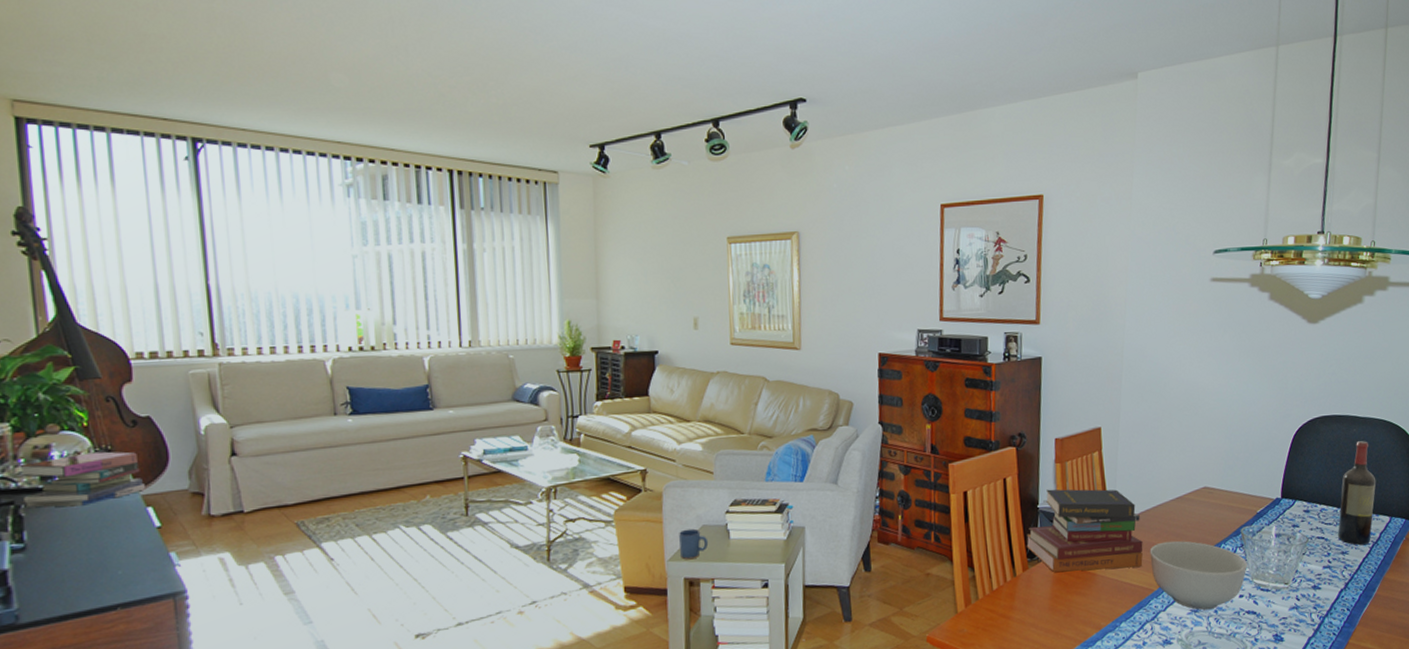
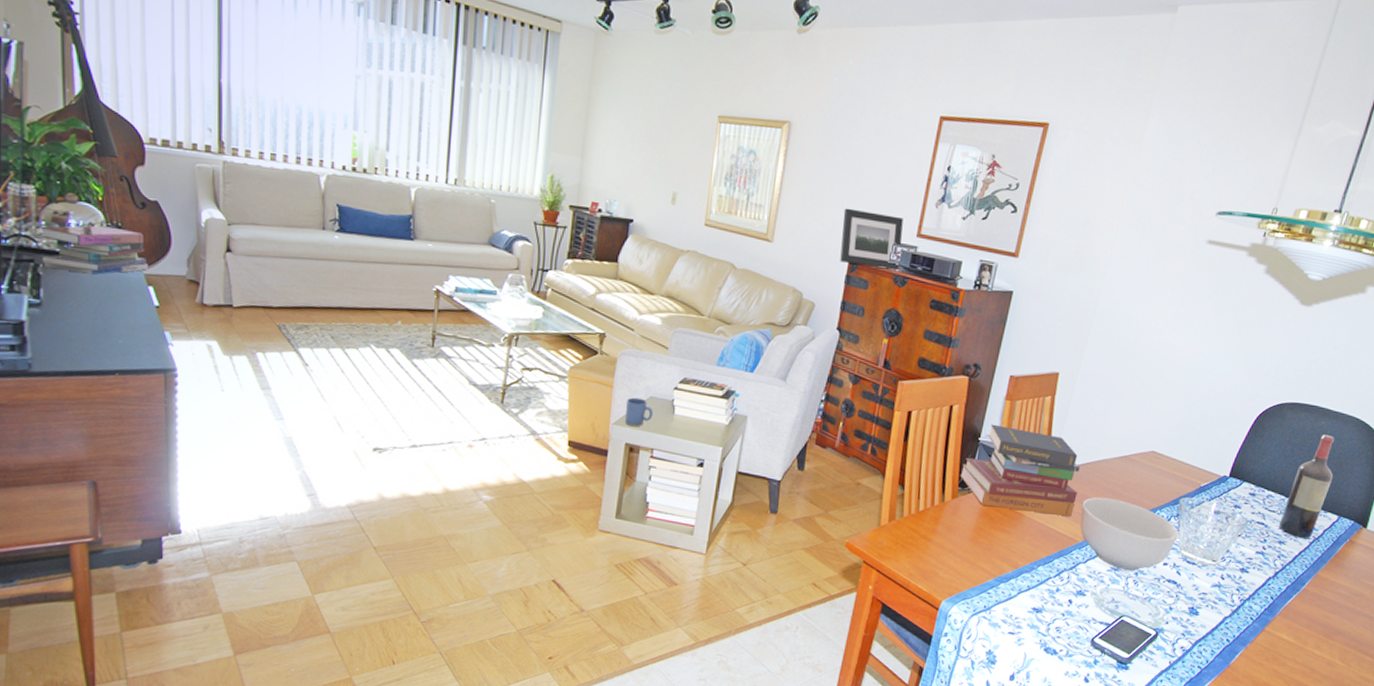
picture frame: none [865,304,929,358] -> present [840,208,904,271]

